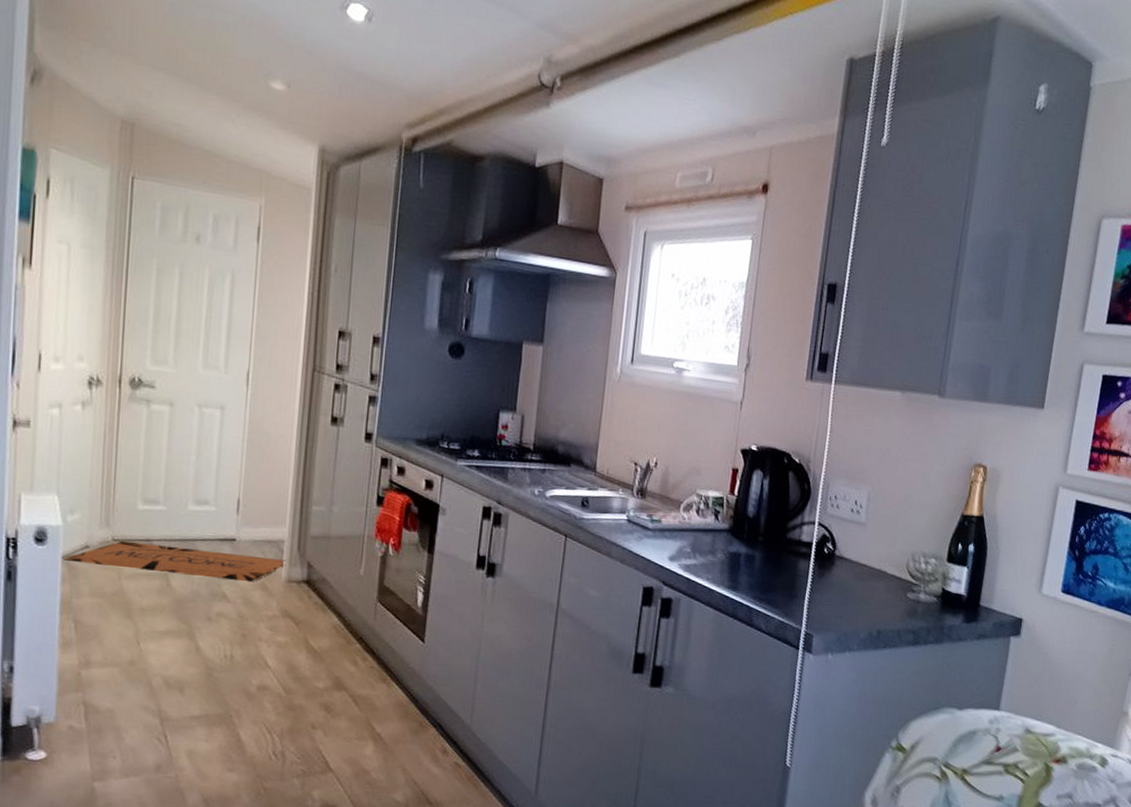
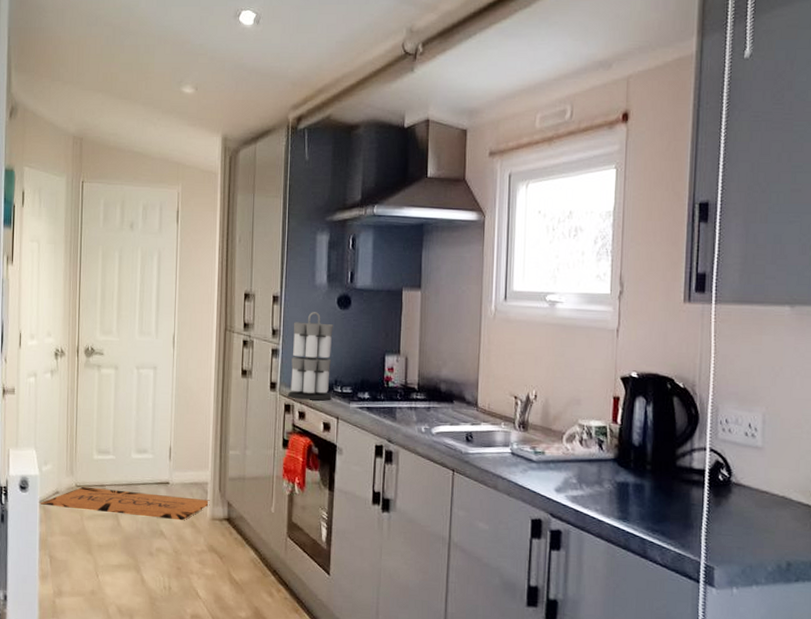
spice rack: none [384,358,443,457] -> present [287,312,333,401]

